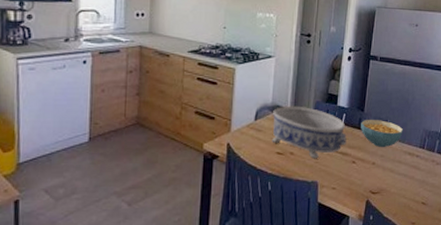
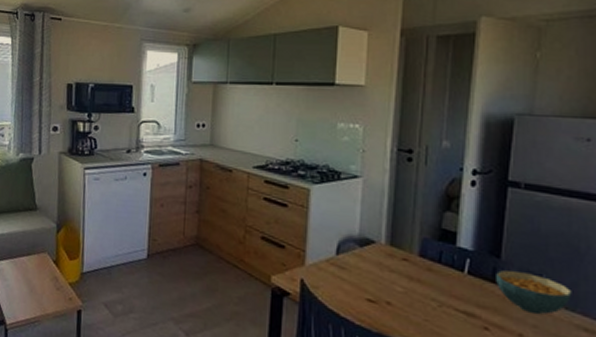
decorative bowl: present [272,105,347,159] -> none [360,240,473,316]

